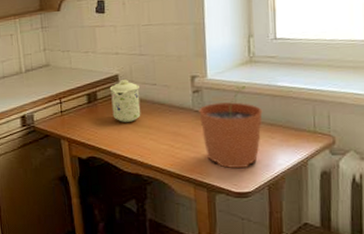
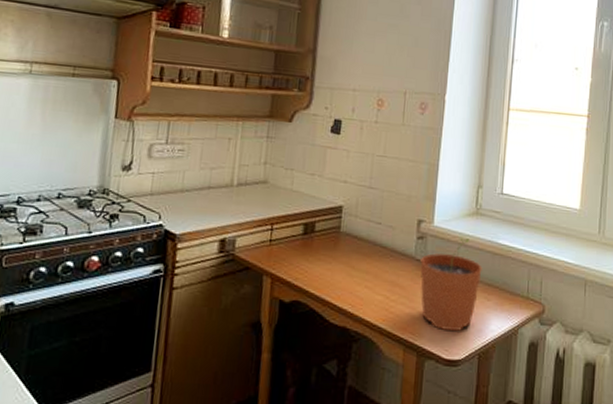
mug: present [109,79,141,122] -> none [328,213,363,263]

